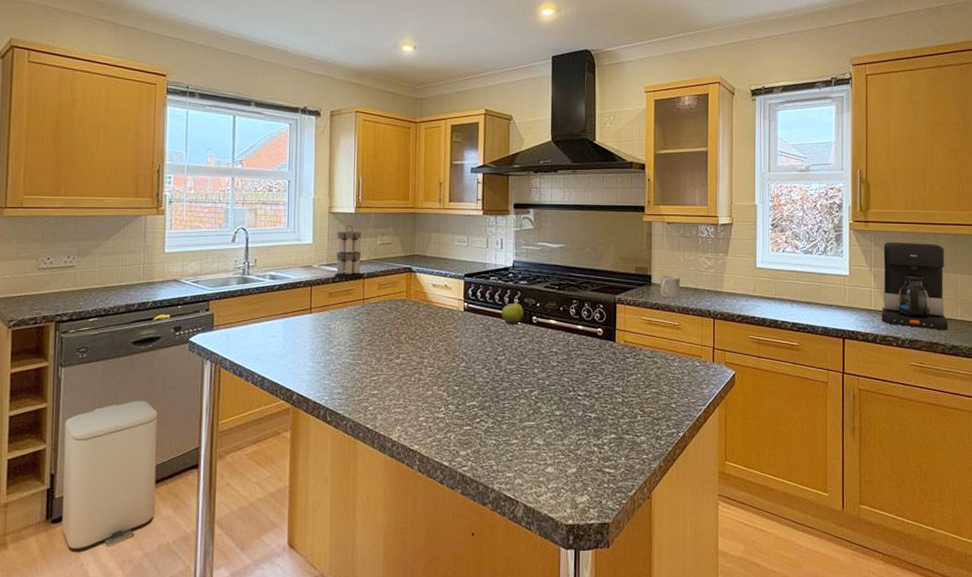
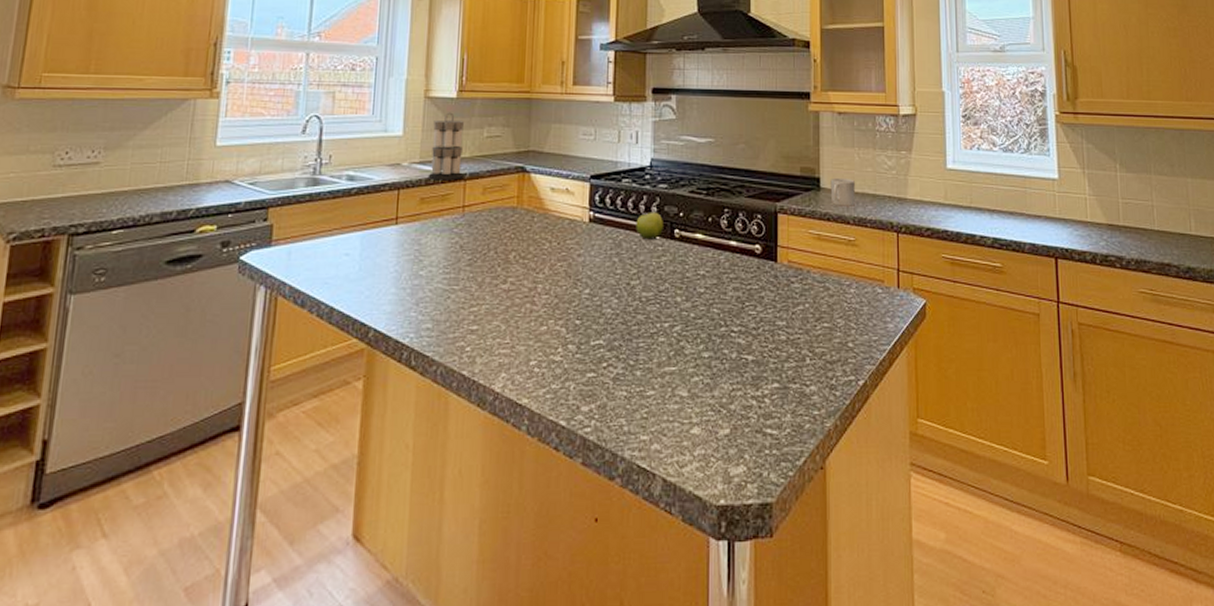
pedal bin: present [61,401,158,552] -> none [50,340,192,550]
coffee maker: present [881,241,948,331] -> none [1097,137,1181,249]

